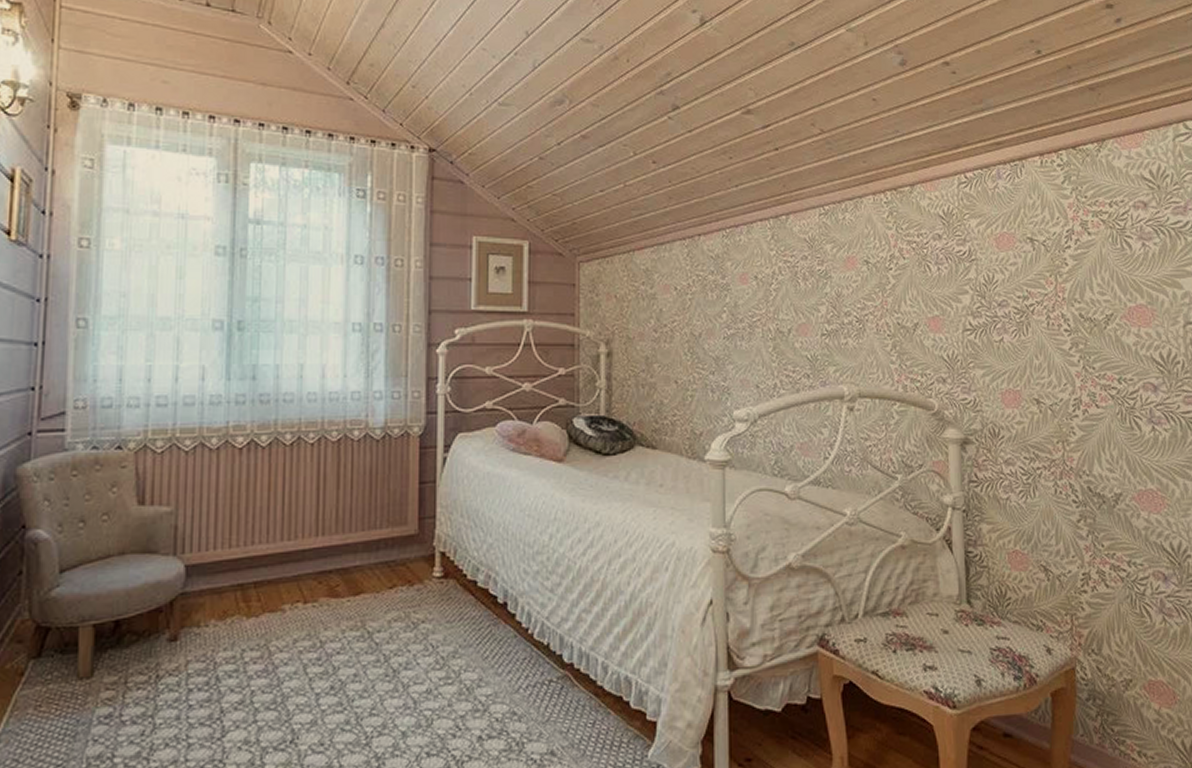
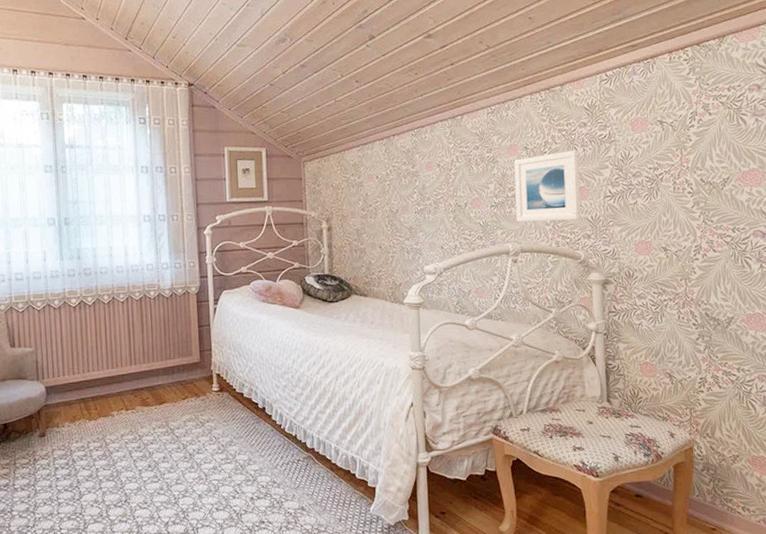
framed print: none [852,268,934,358] -> present [514,150,580,222]

